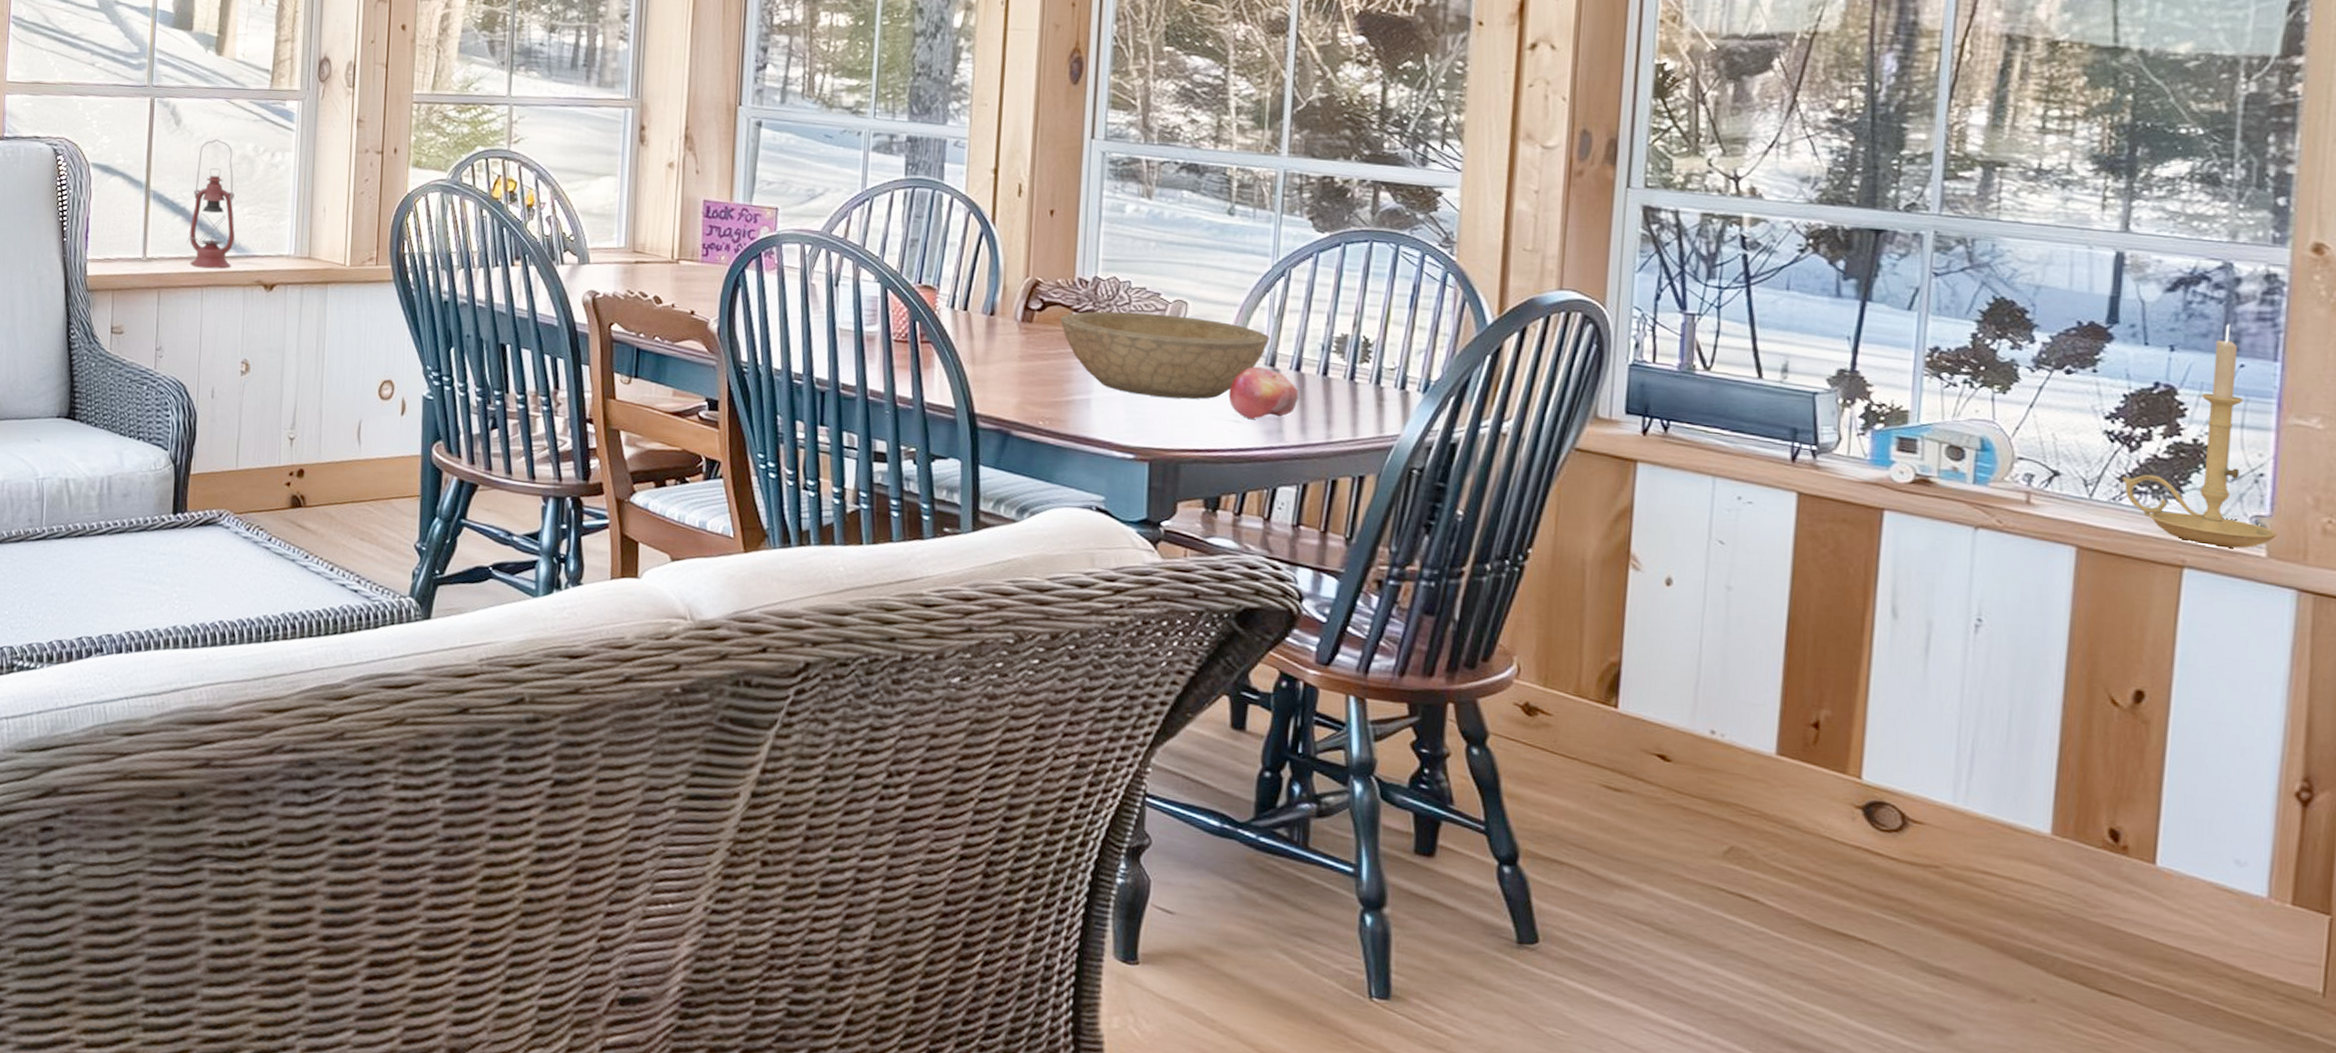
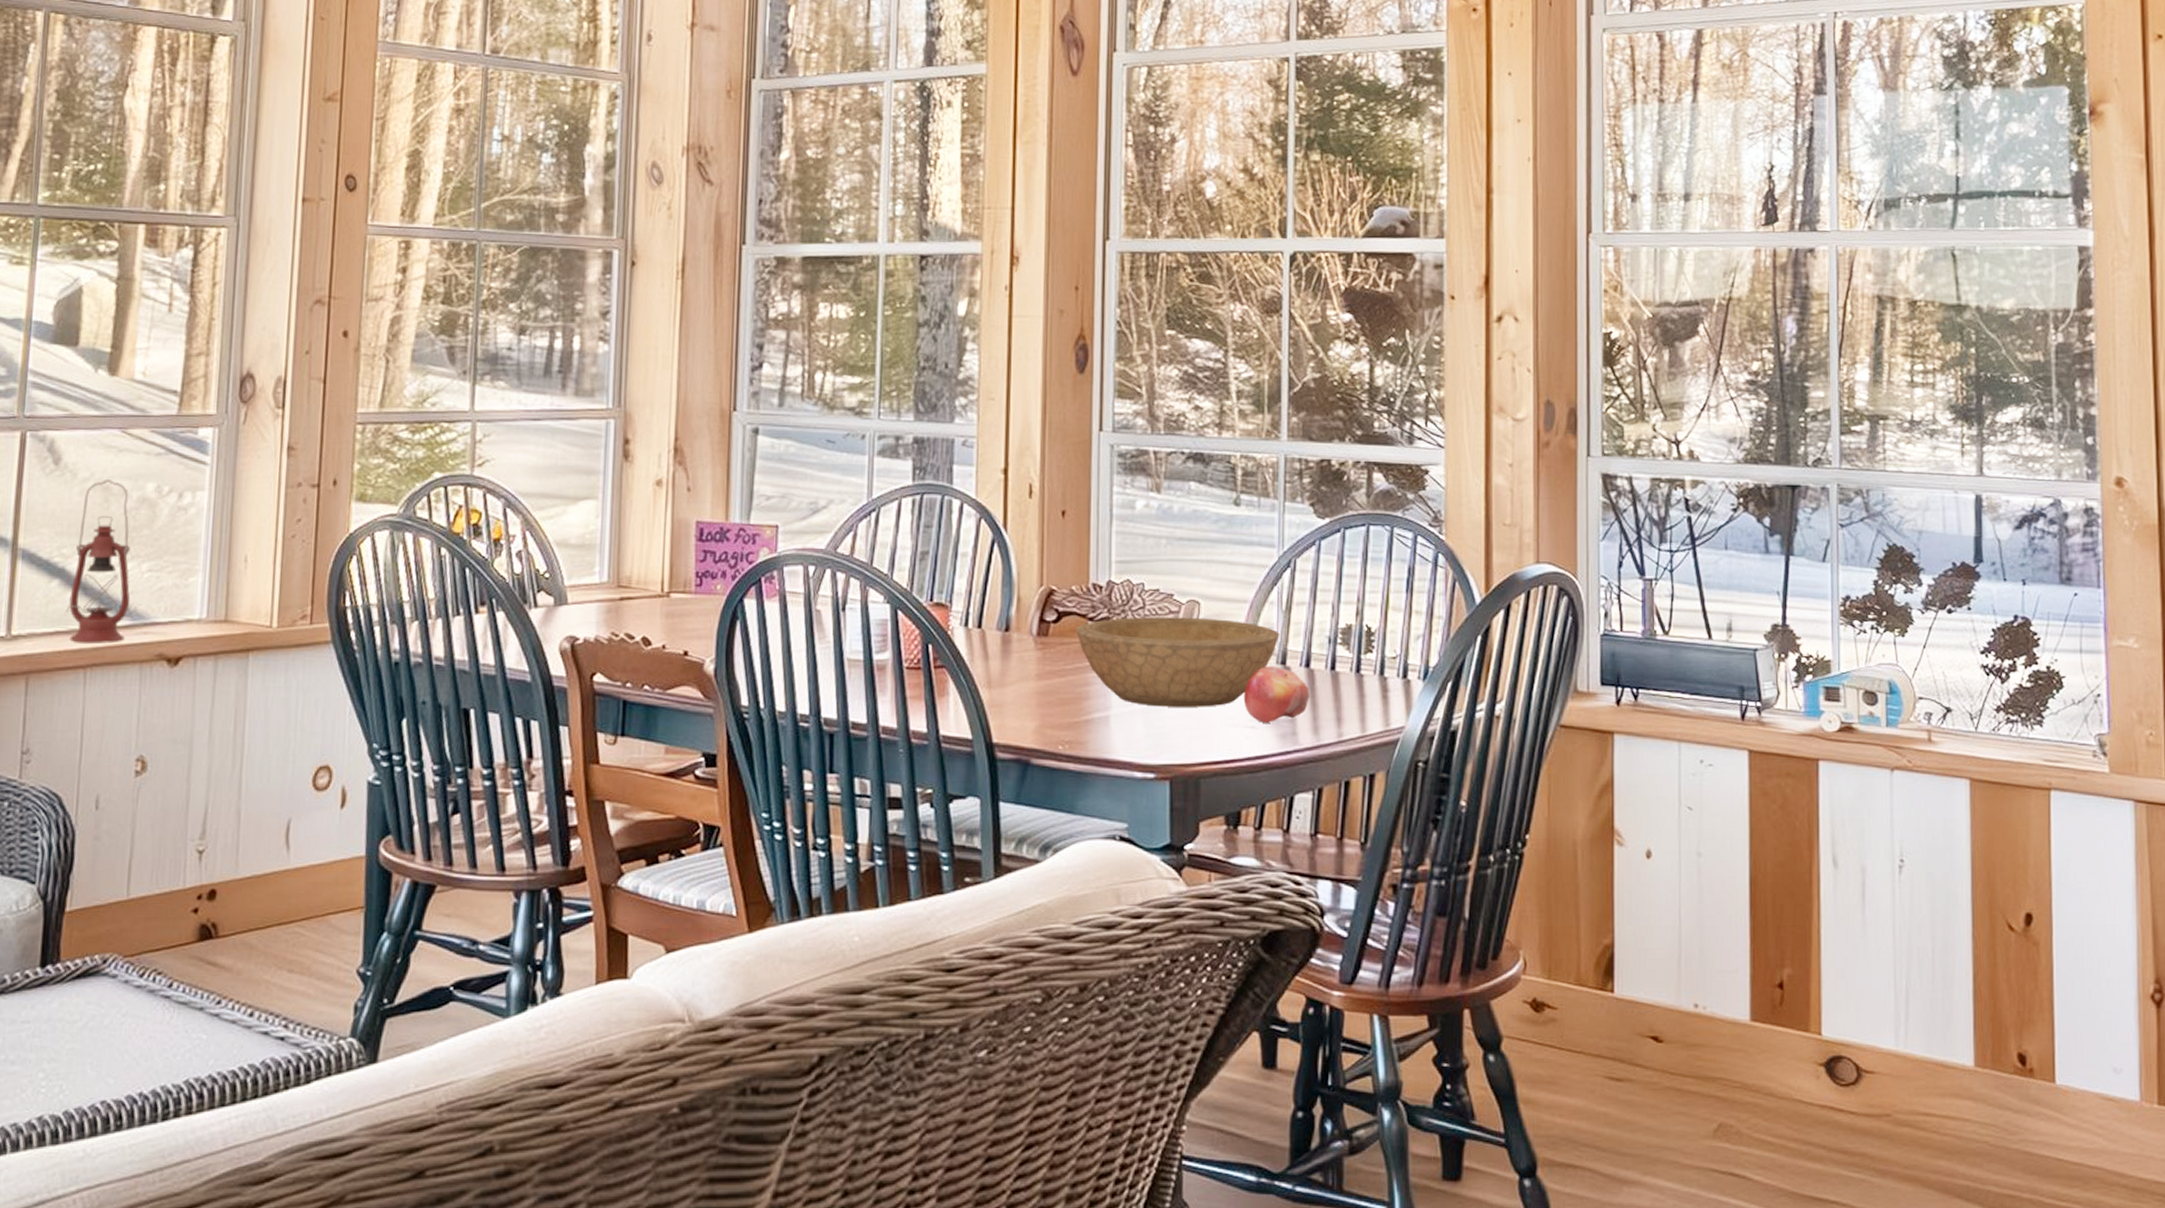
candle holder: present [2122,324,2278,548] -> none [1998,556,2115,766]

